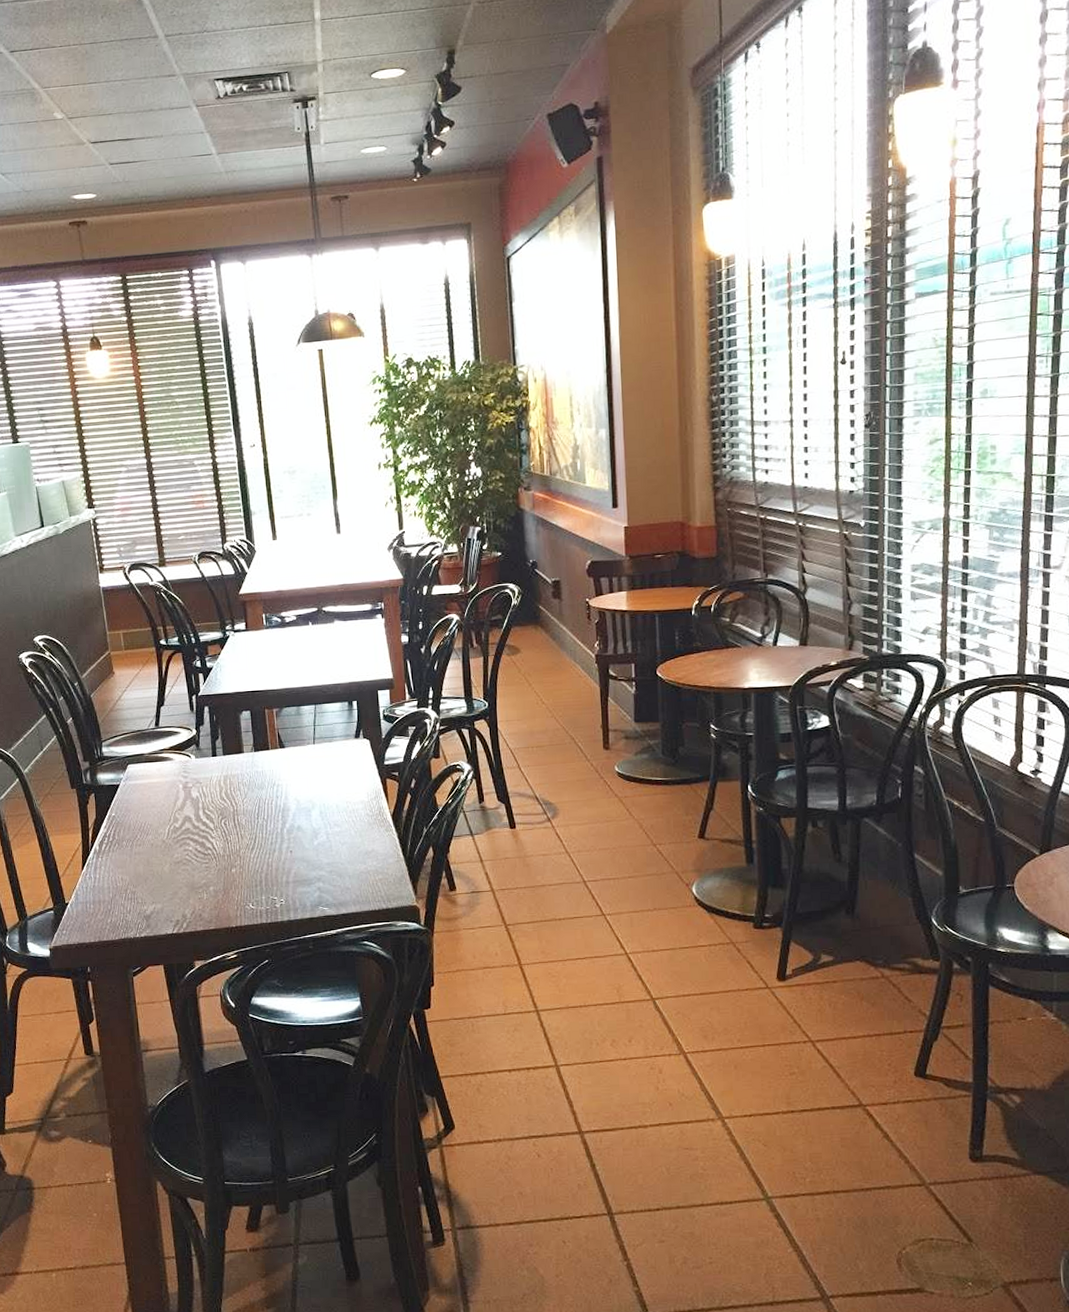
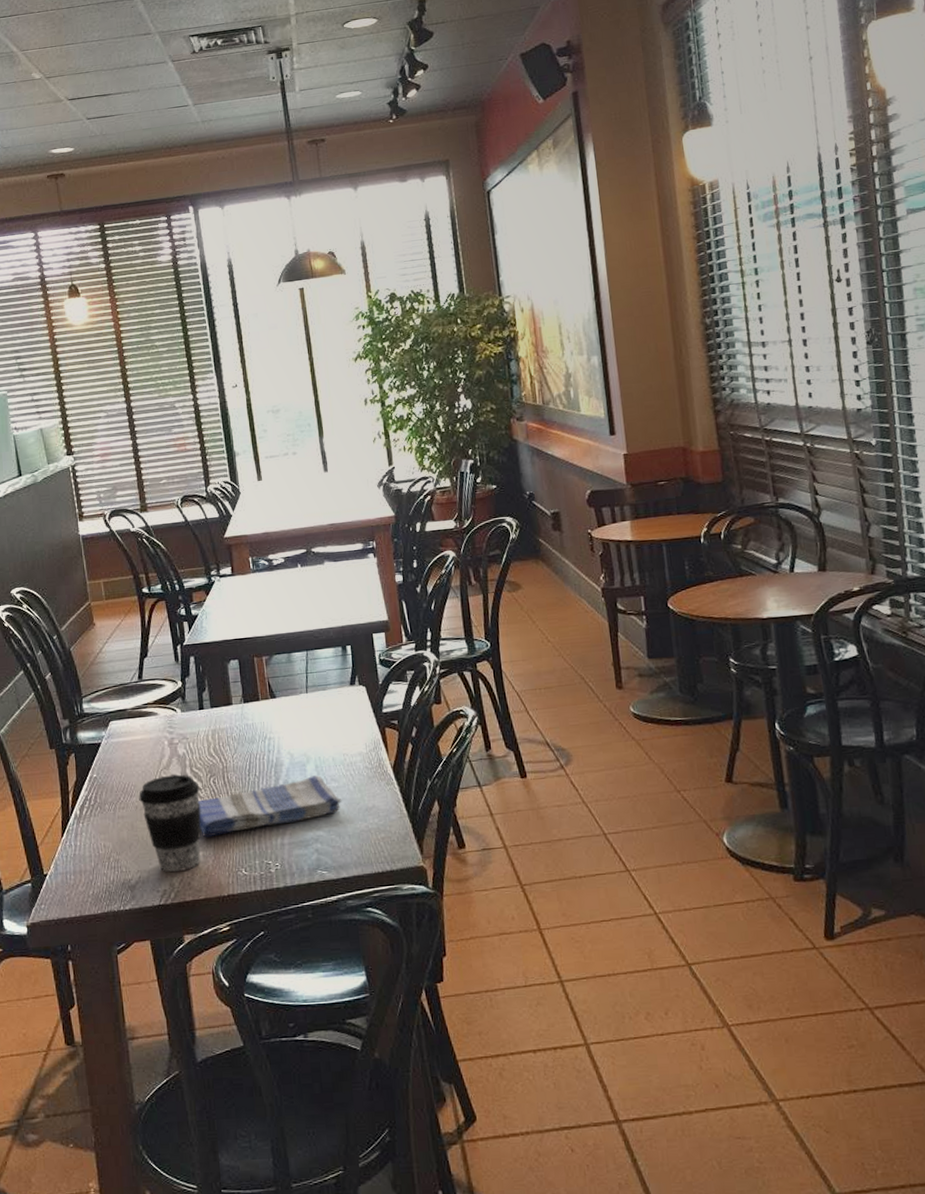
coffee cup: none [154,815,212,905] -> present [139,774,201,873]
dish towel: none [210,821,343,874] -> present [198,775,341,838]

